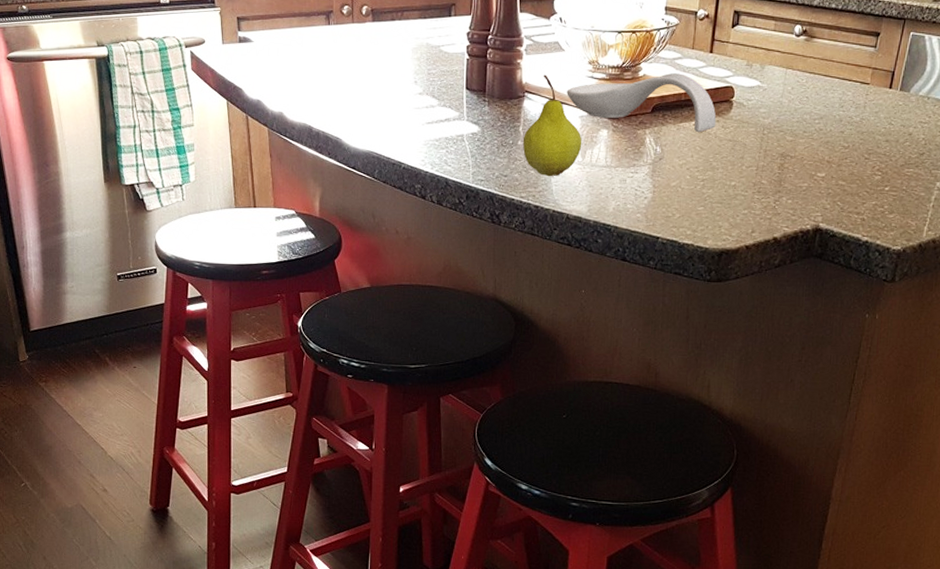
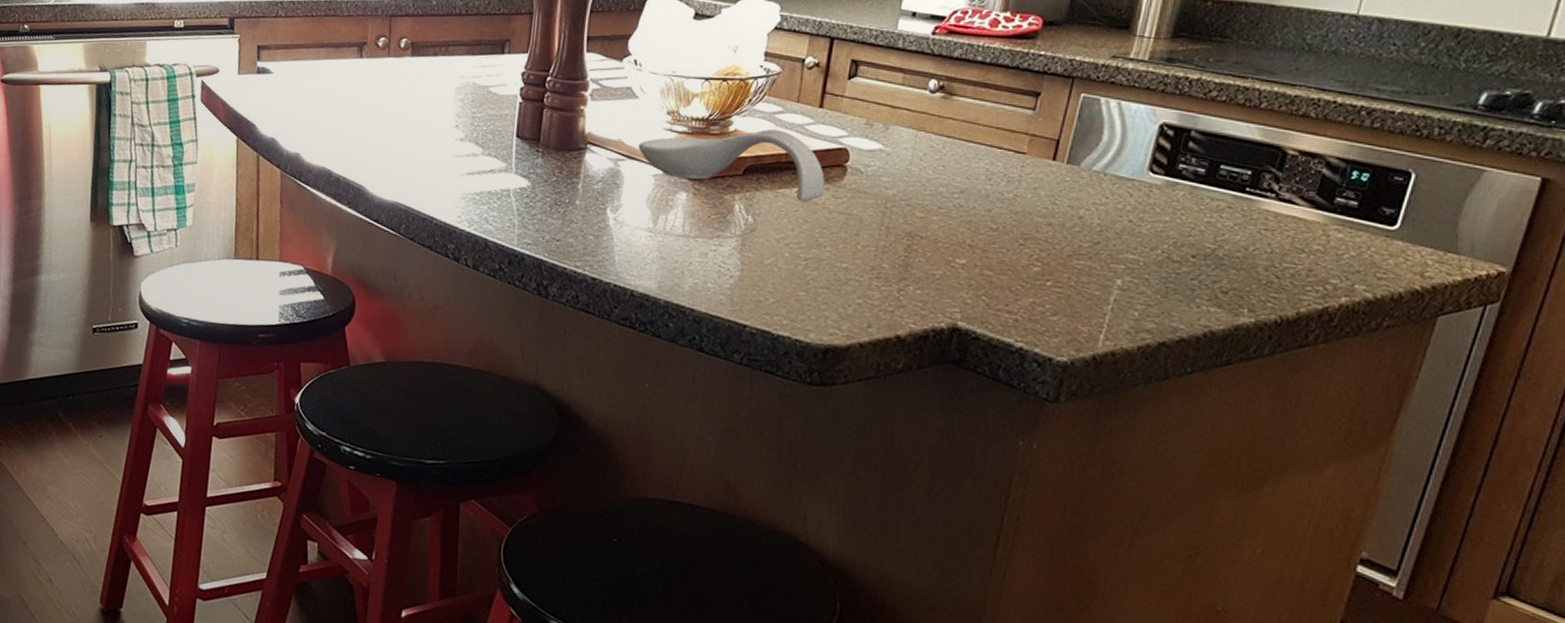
fruit: present [522,75,582,177] -> none [581,124,655,245]

